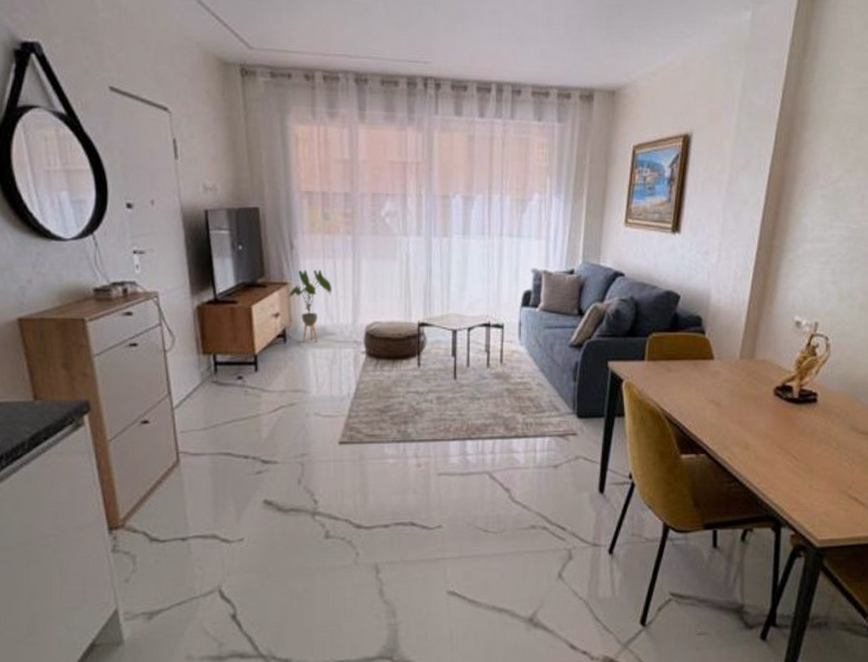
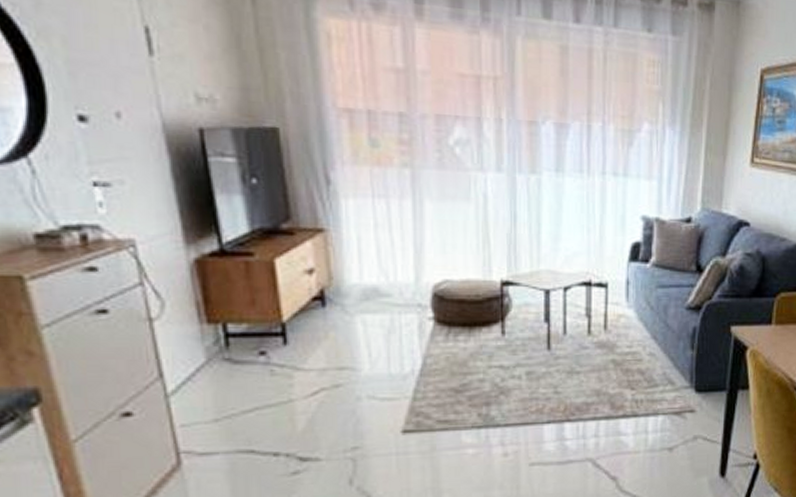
house plant: present [287,269,332,342] -> none [325,212,386,306]

